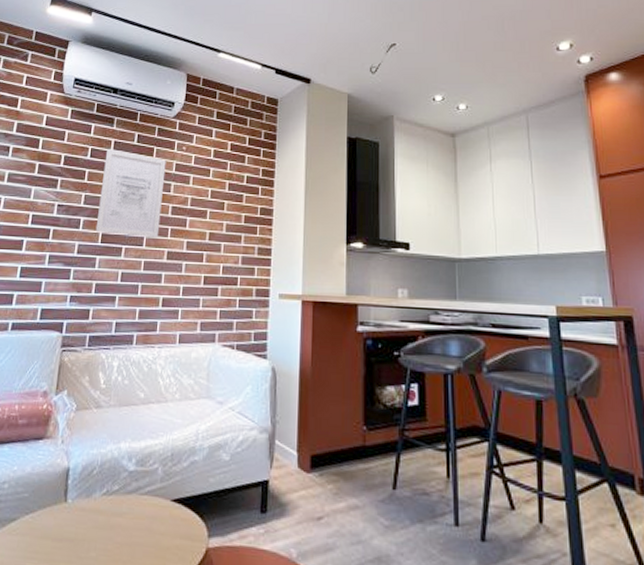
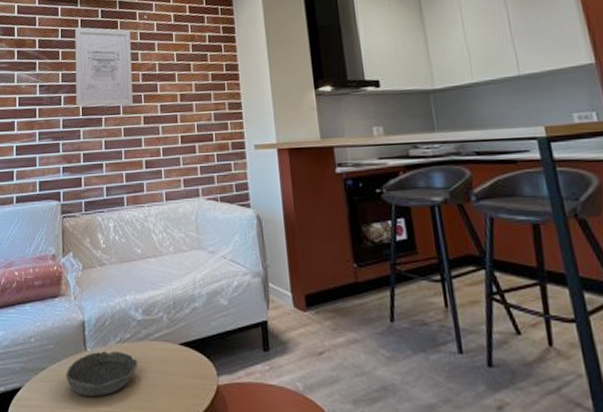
bowl: none [38,503,122,555] -> present [66,351,137,397]

